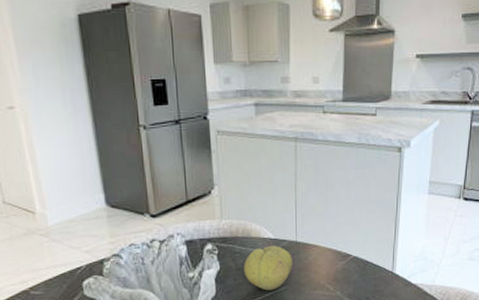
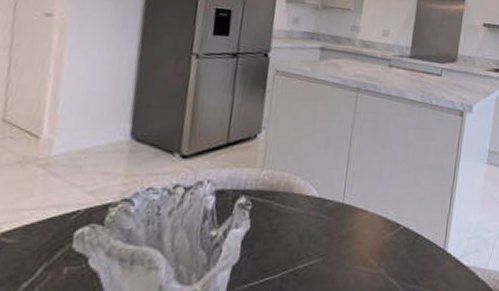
fruit: present [243,245,292,291] -> none [277,205,336,261]

